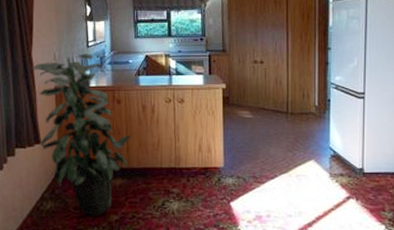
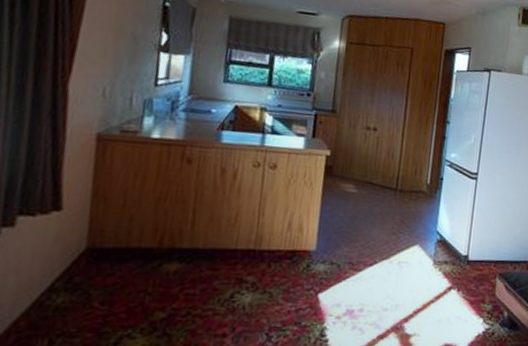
indoor plant: present [31,54,131,217] -> none [61,93,201,315]

